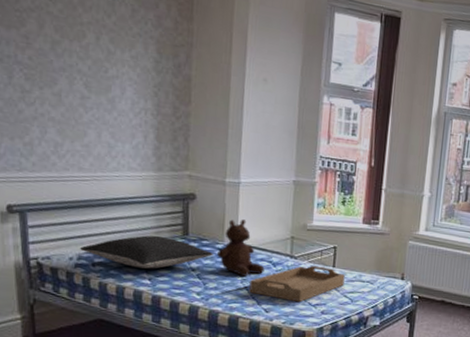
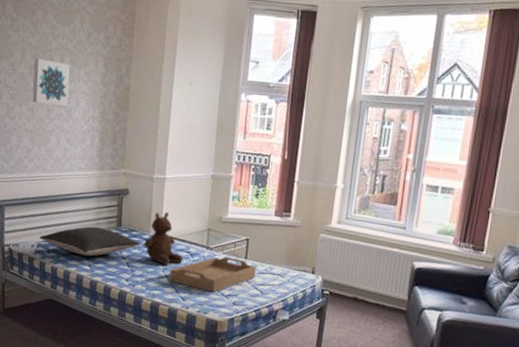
wall art: none [57,32,111,95] -> present [32,58,71,107]

